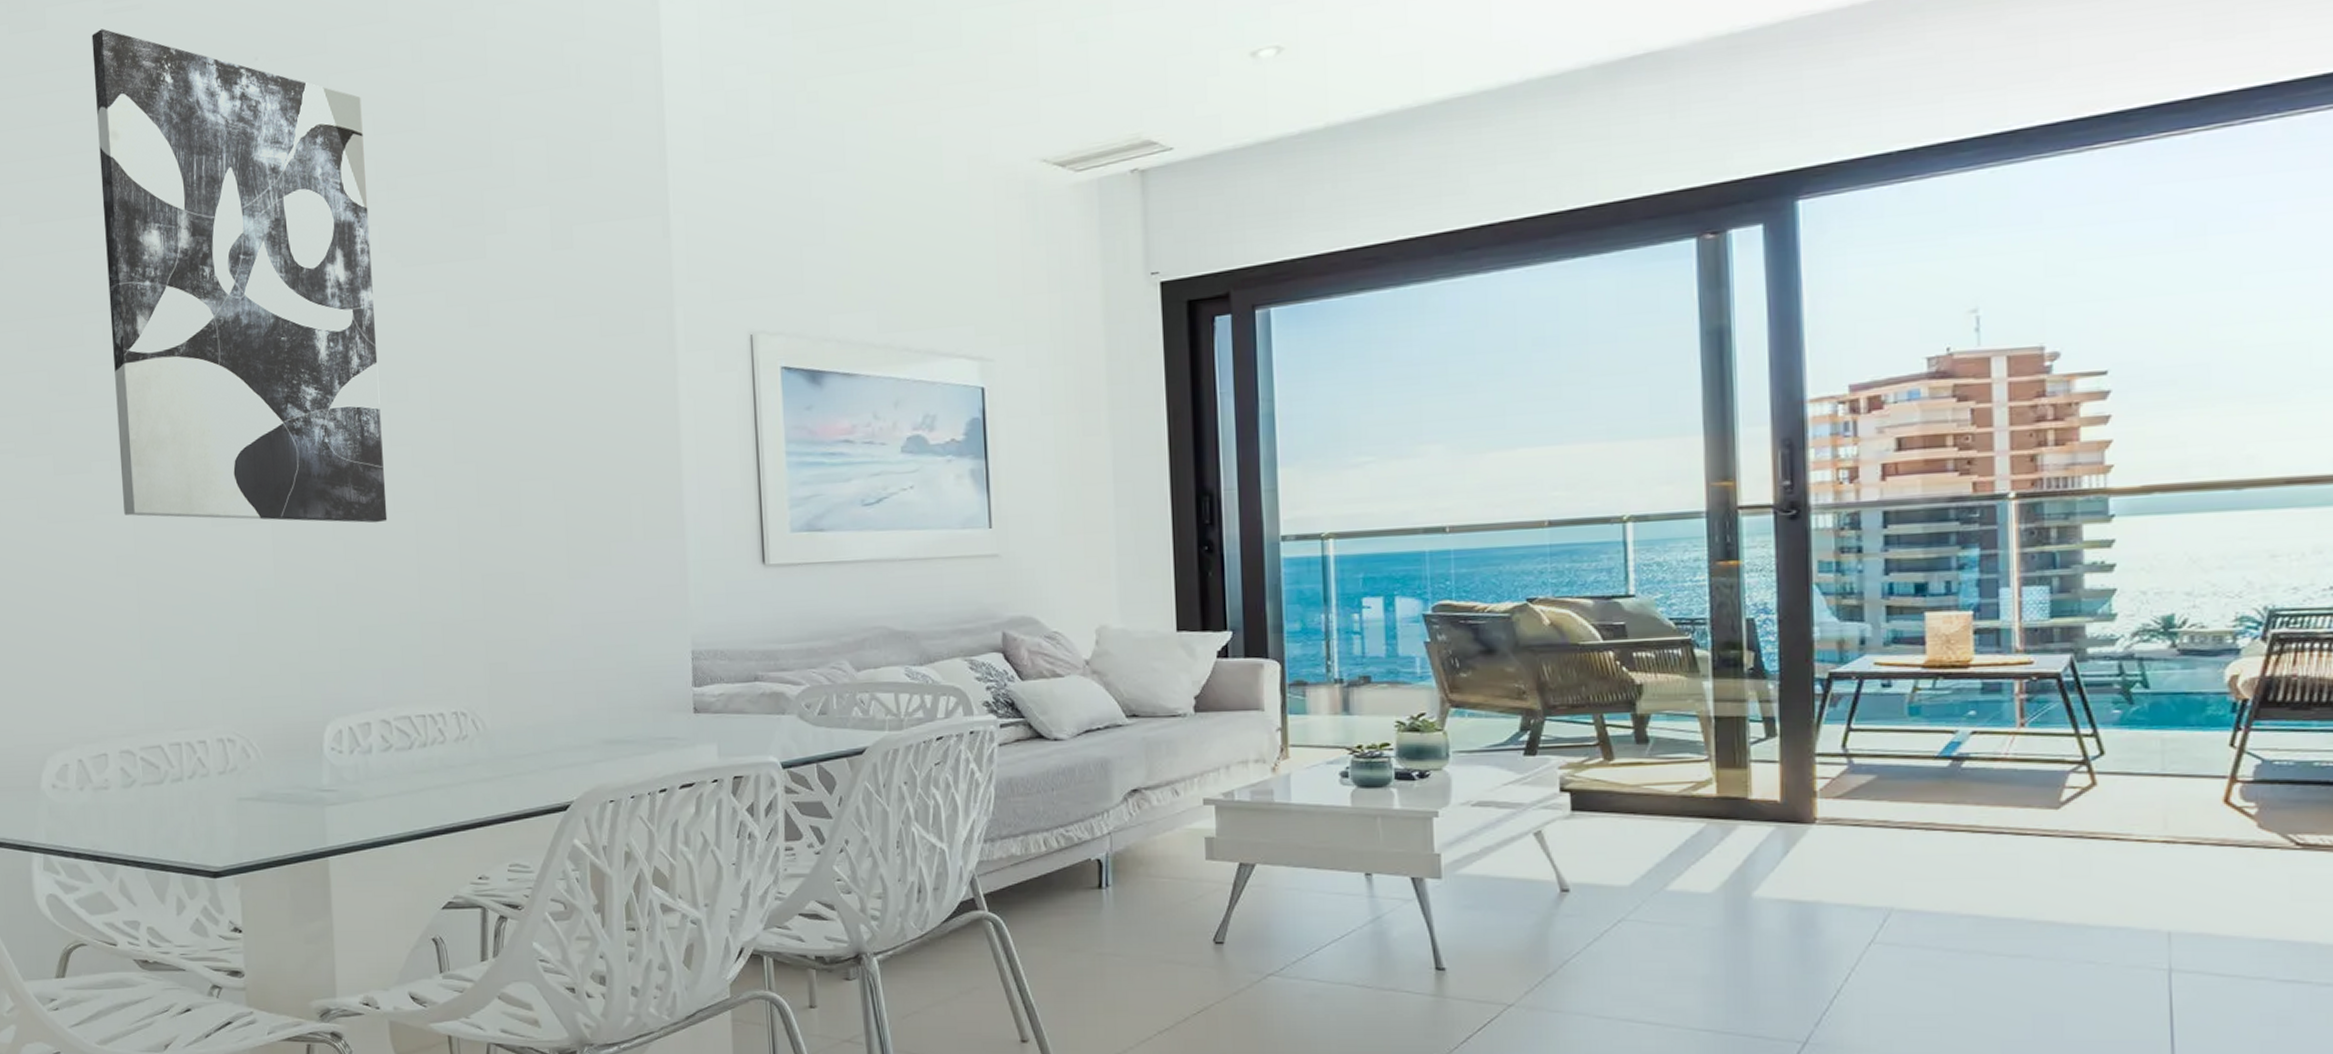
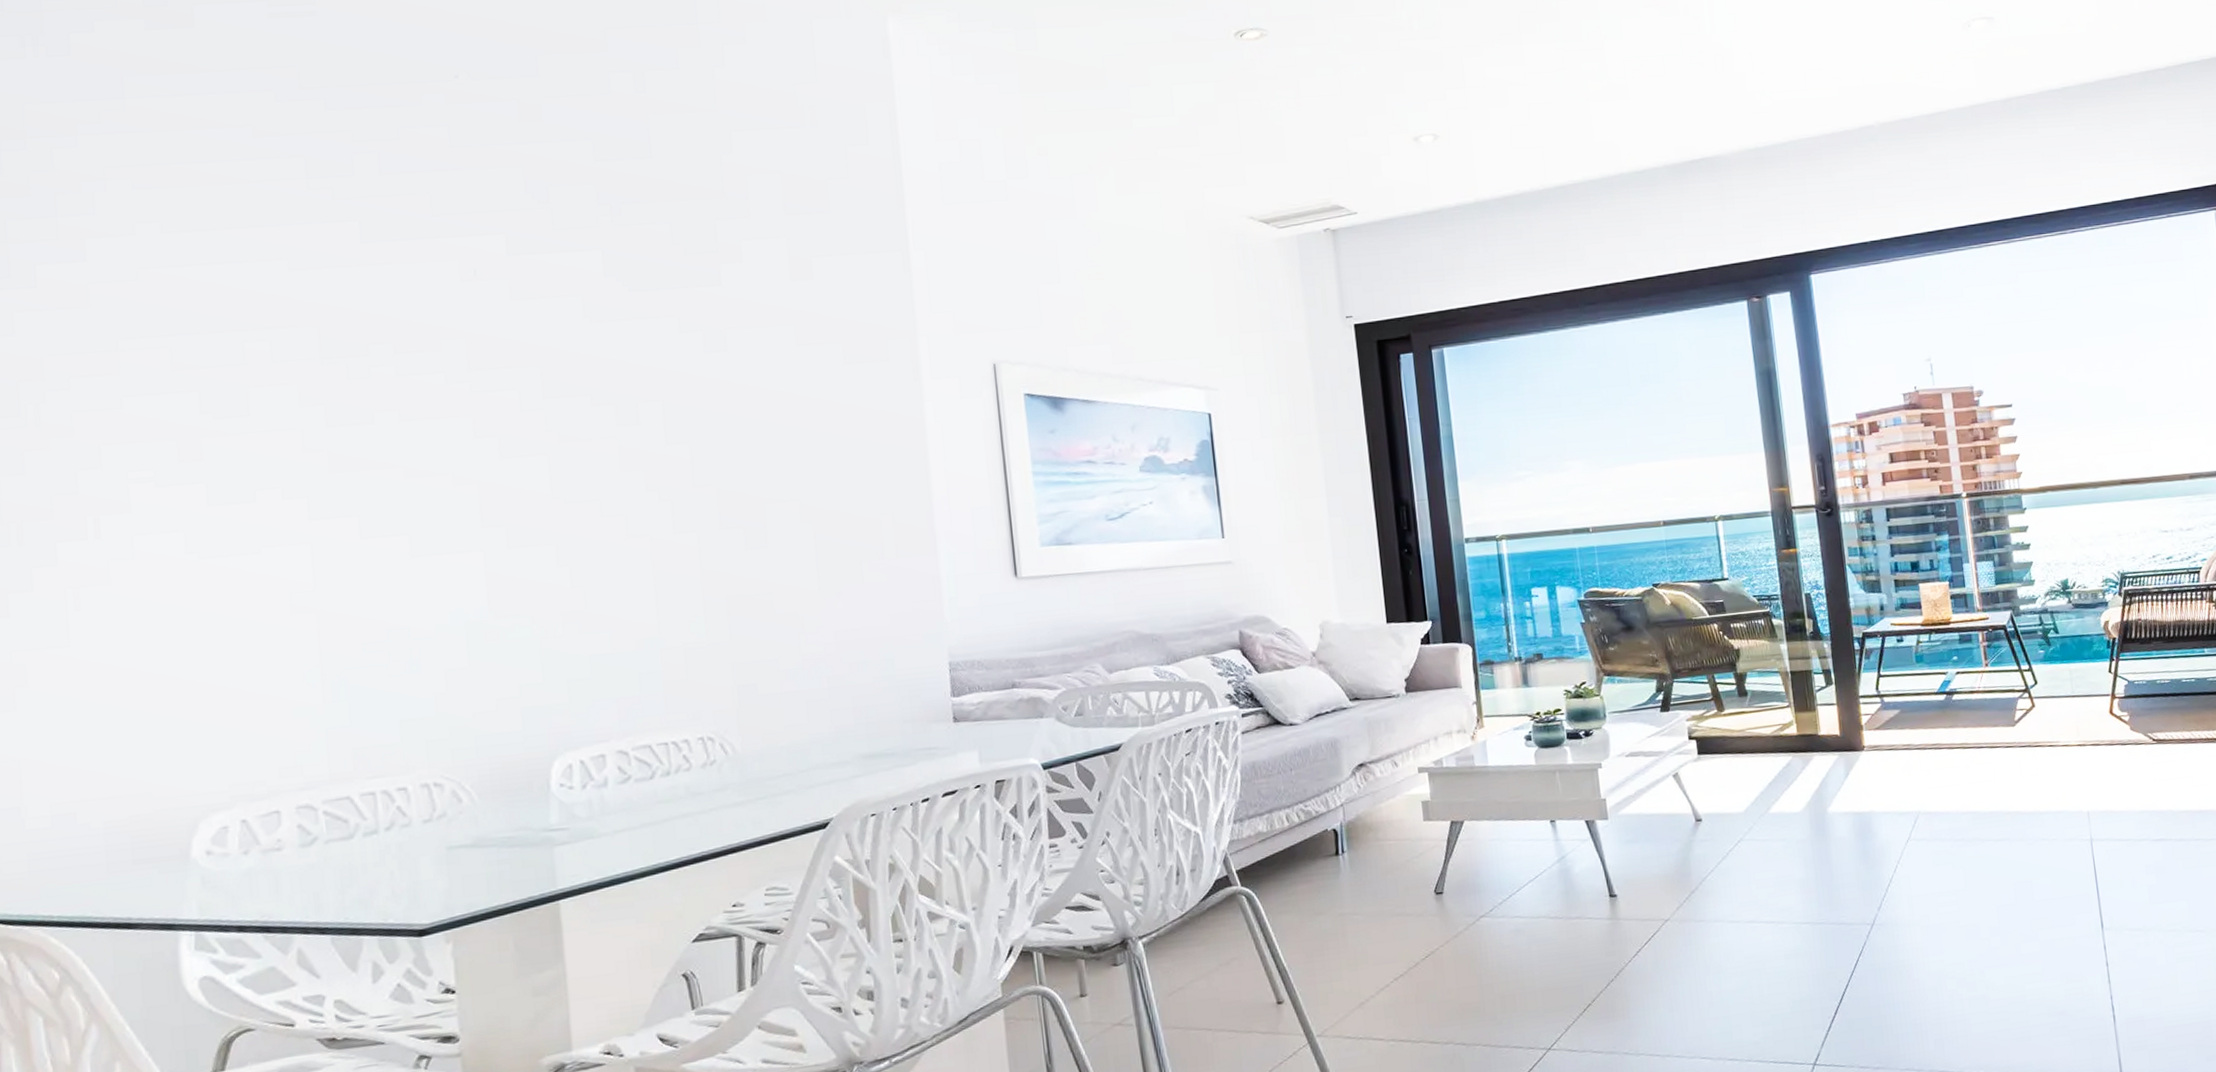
wall art: present [91,28,388,523] -> none [253,32,619,549]

